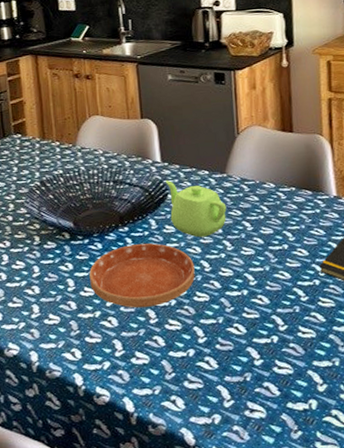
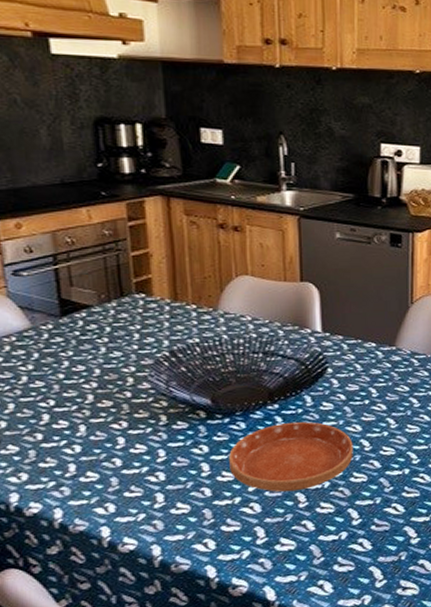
teapot: present [165,180,227,238] -> none [325,353,393,415]

